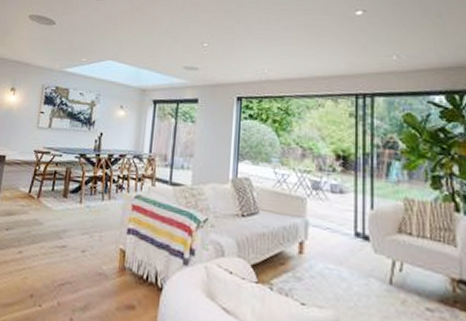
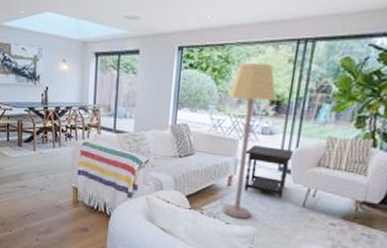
lamp: none [292,116,342,299] -> present [222,63,277,219]
side table: none [316,204,370,272] -> present [244,144,294,198]

